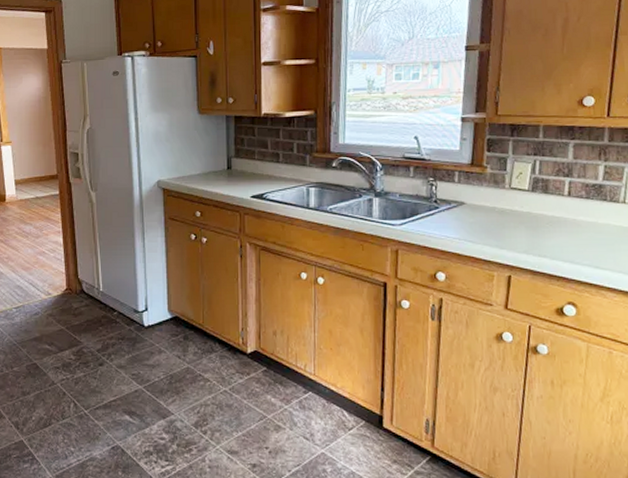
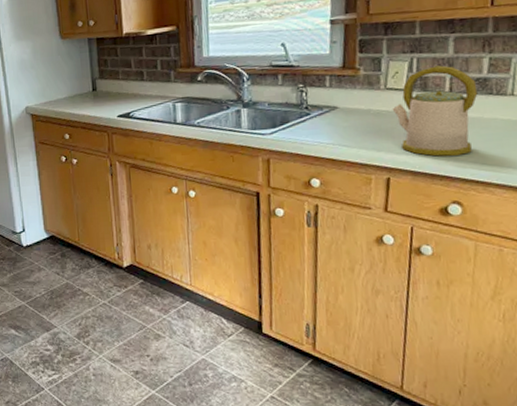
kettle: none [515,169,594,257] -> present [392,65,478,157]

